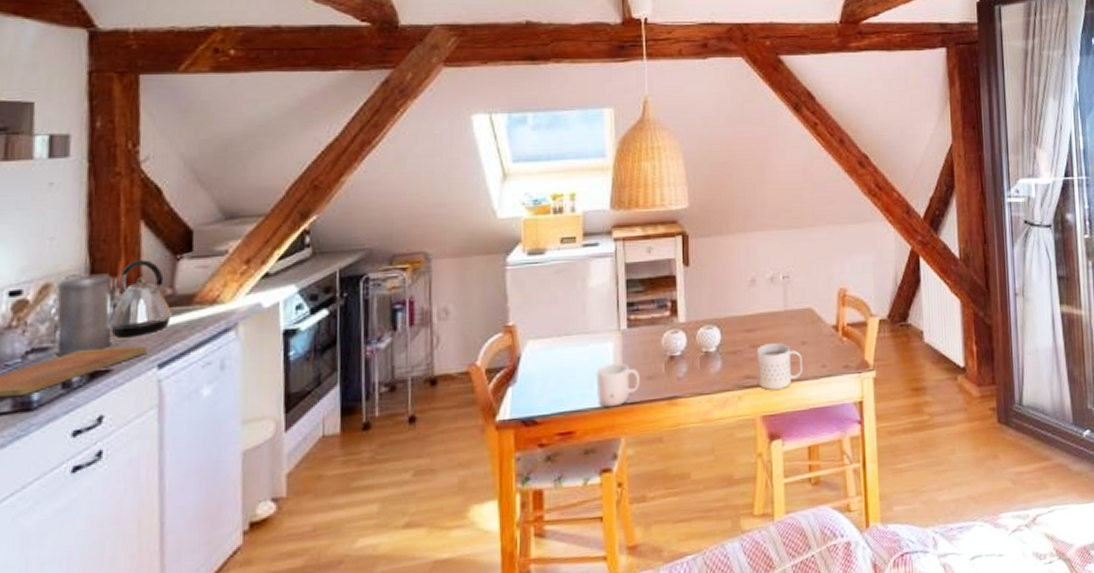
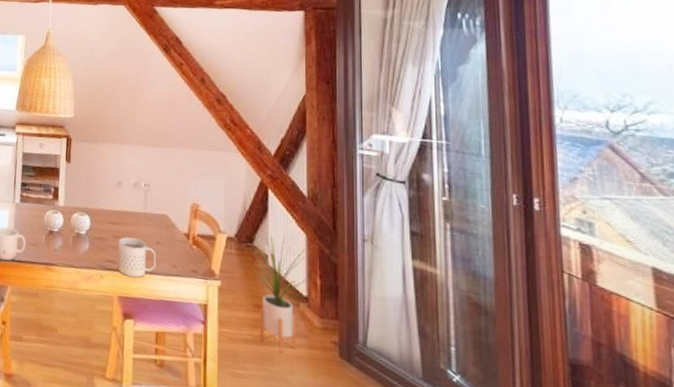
house plant: none [902,305,966,434] -> present [247,233,309,353]

